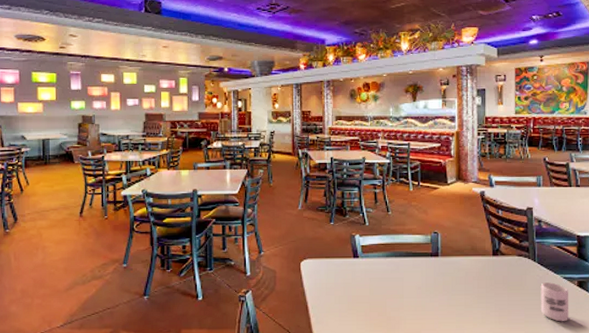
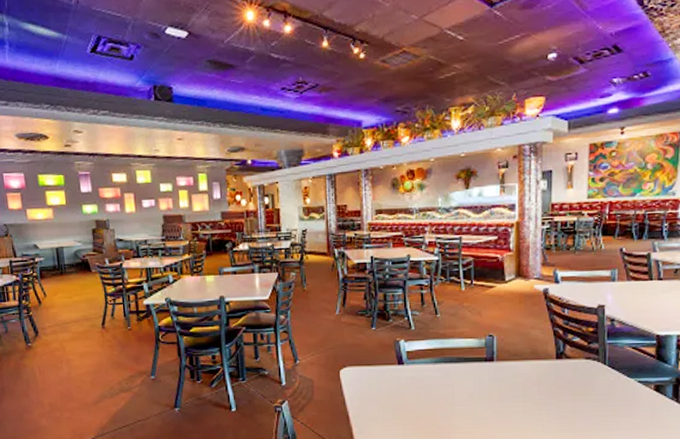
cup: present [540,282,569,322] -> none [610,387,644,429]

